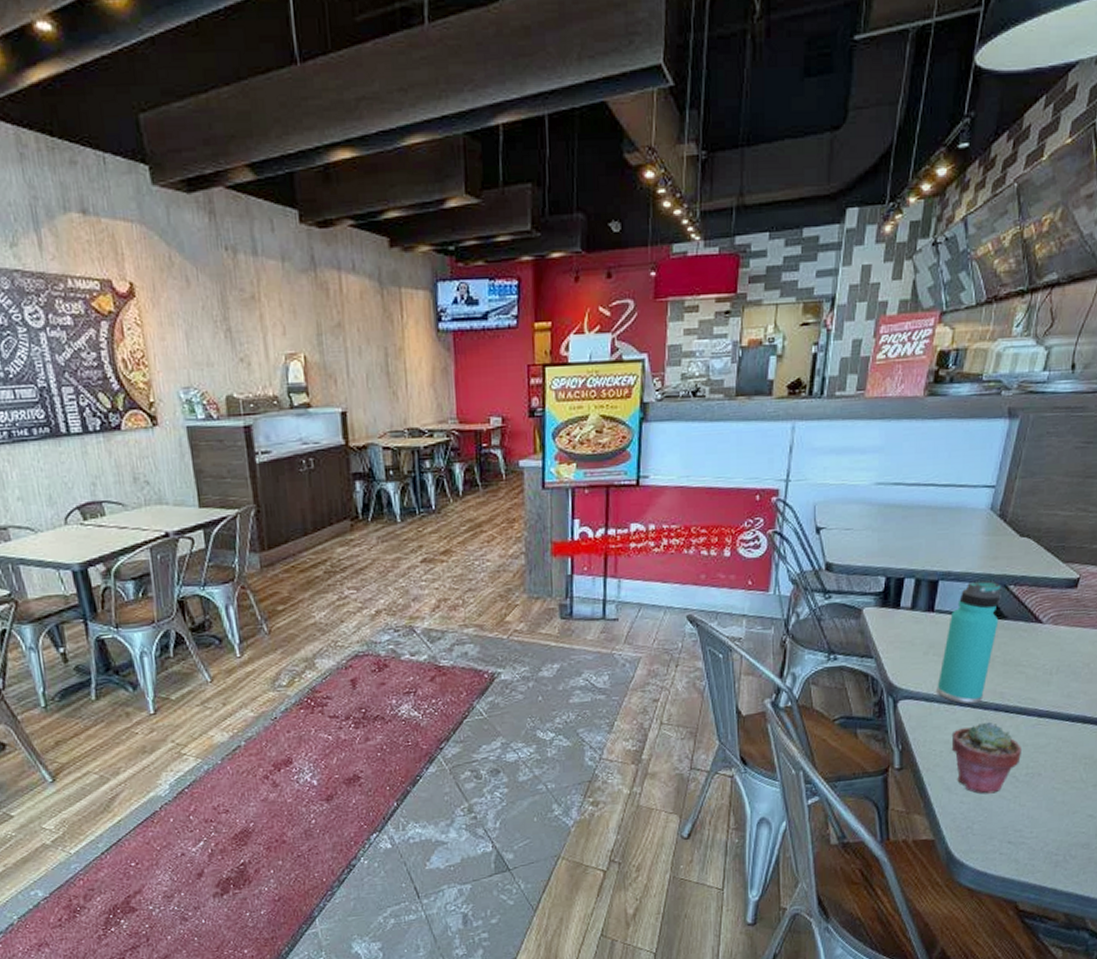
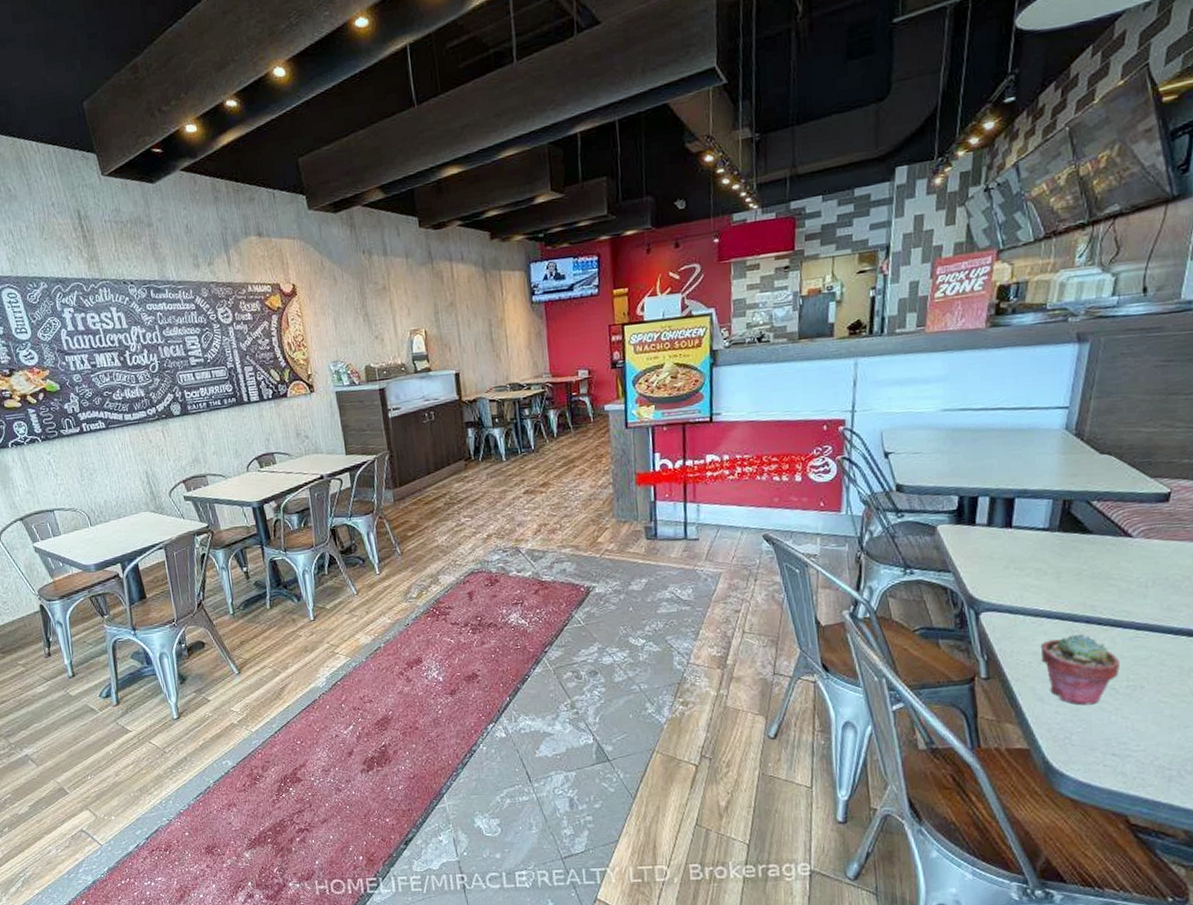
thermos bottle: present [937,581,1001,705] -> none [1020,498,1084,617]

